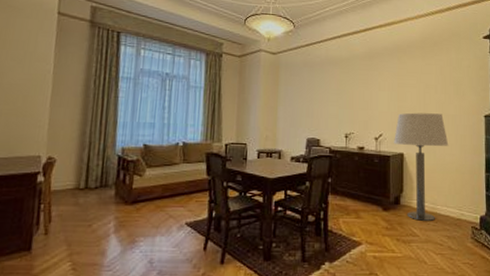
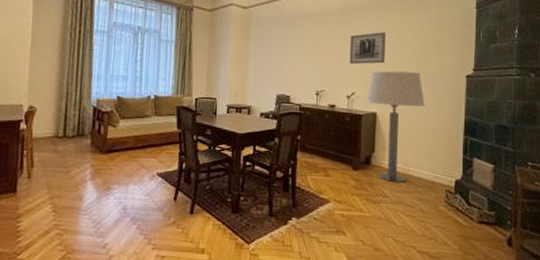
wall art: none [376,75,409,107] -> present [349,32,386,65]

